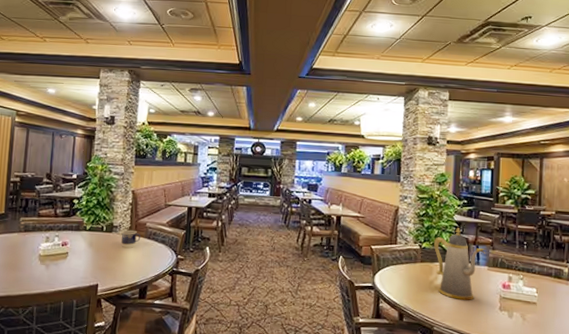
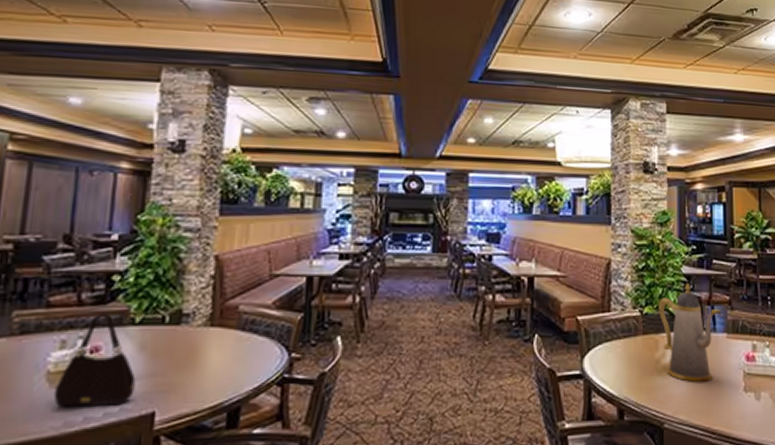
handbag: none [43,222,87,278] -> present [53,313,136,407]
cup: present [120,229,141,249] -> none [195,318,230,349]

